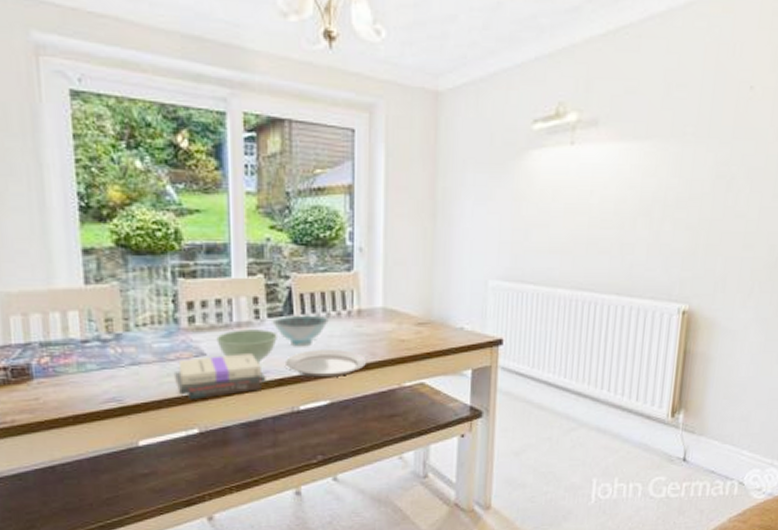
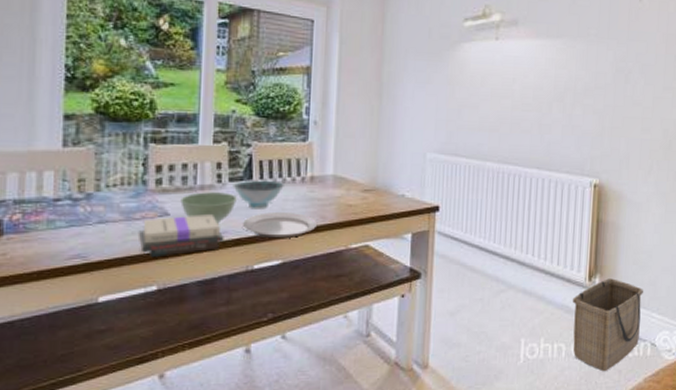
basket: none [650,414,735,511] -> present [572,278,644,371]

